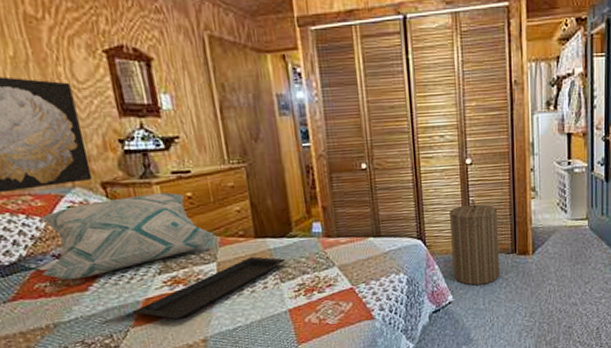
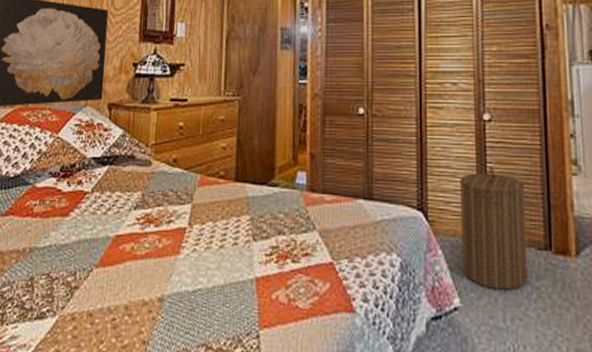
decorative pillow: present [40,192,217,281] -> none [36,119,198,202]
serving tray: present [131,256,286,319] -> none [99,203,262,267]

